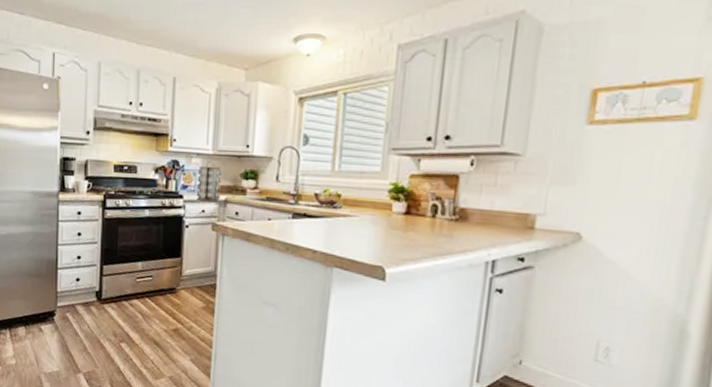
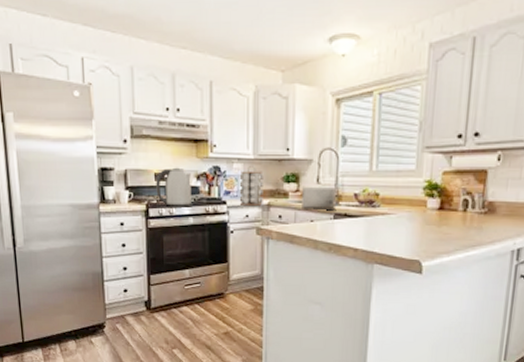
kettle: none [114,159,150,201] -> present [156,167,191,209]
toaster: none [258,183,297,210] -> present [300,186,337,211]

